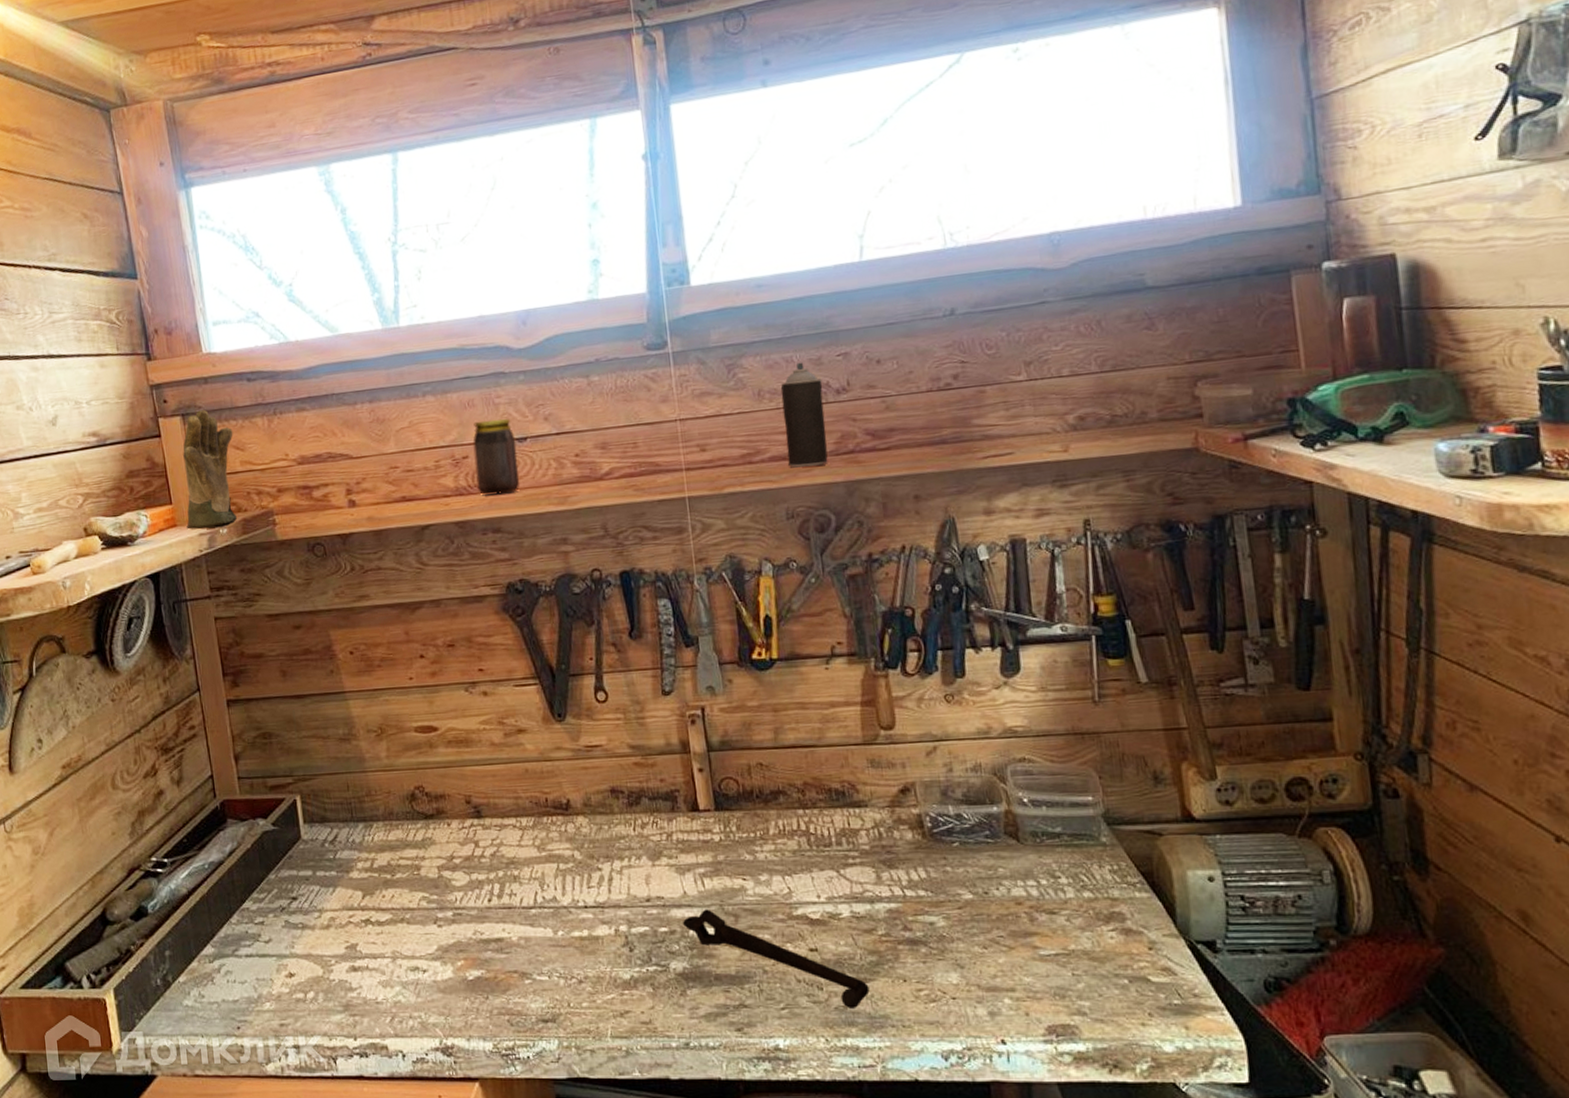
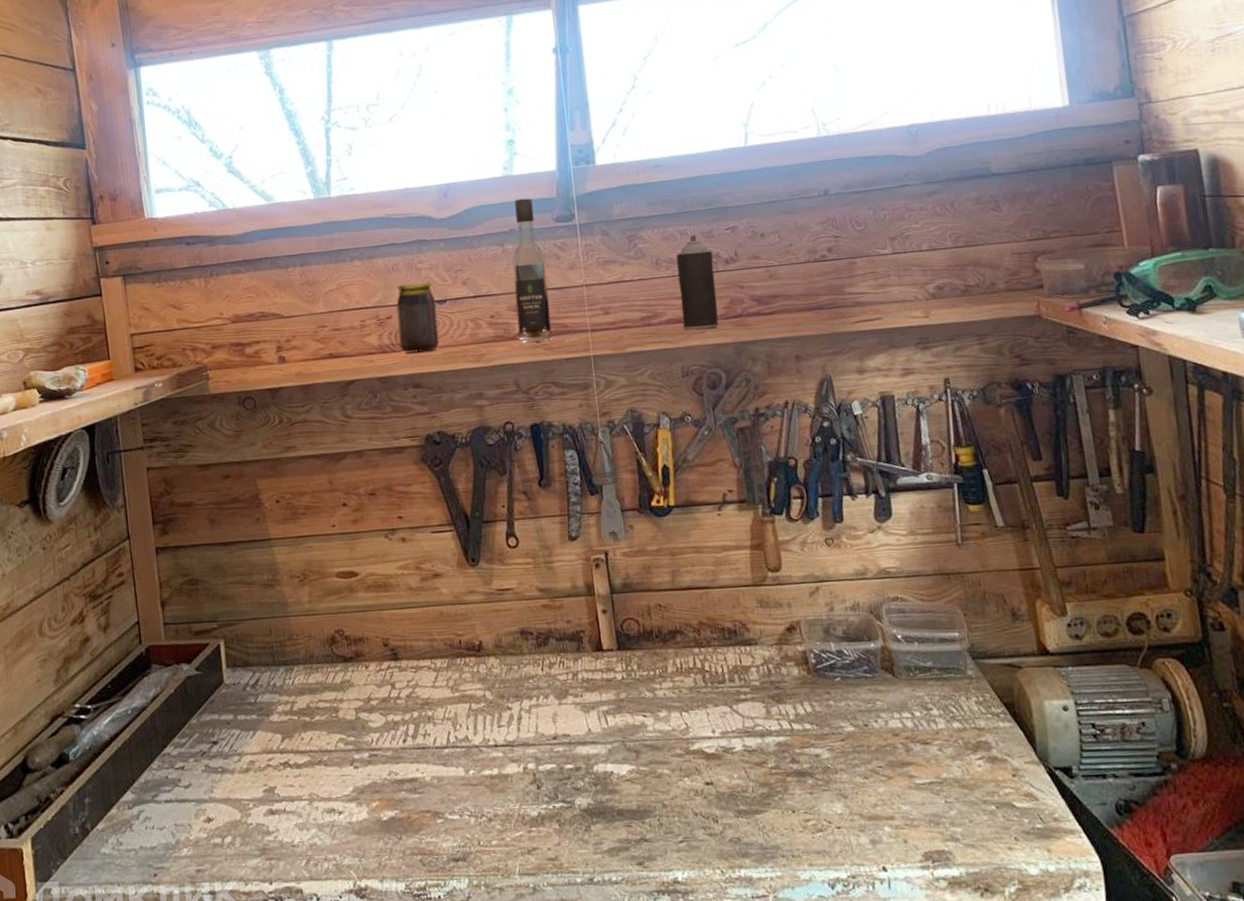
glove: present [183,409,237,530] -> none [122,271,172,384]
bottle: none [598,324,643,484] -> present [511,198,552,343]
wrench: present [683,909,870,1008] -> none [588,745,761,840]

